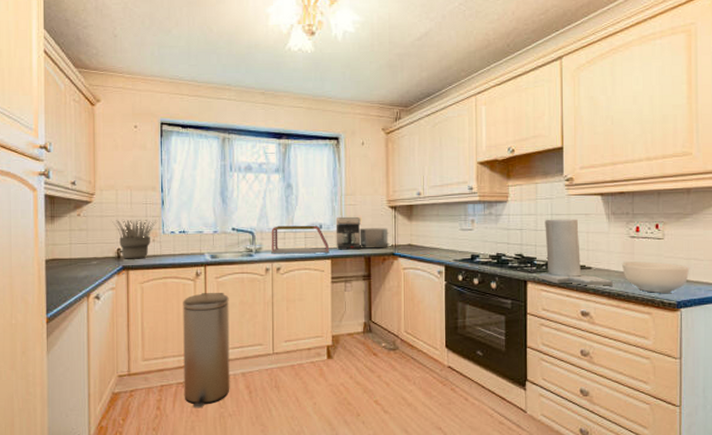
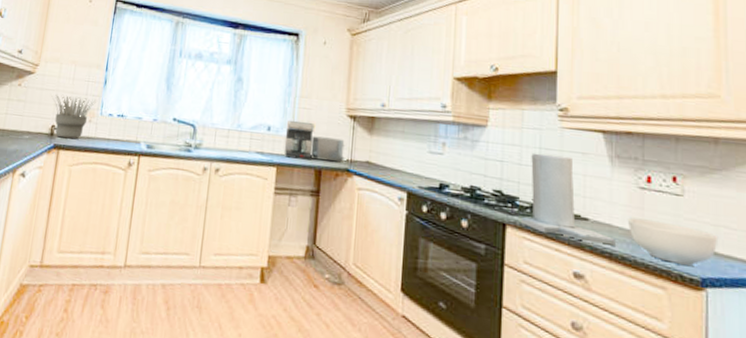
pedal bin: present [183,293,230,409] -> none [95,185,160,319]
dish rack: present [271,225,330,254] -> none [212,121,277,160]

